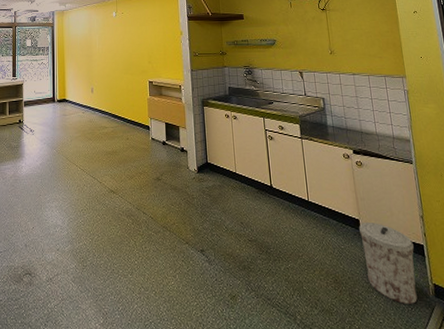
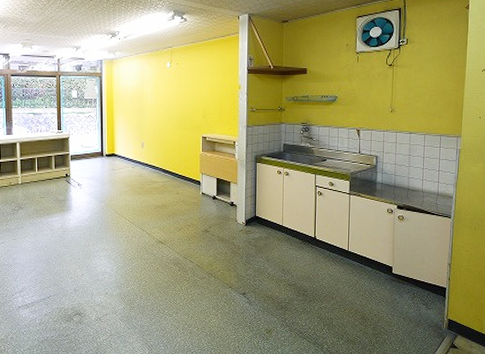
trash can: present [358,223,418,304] -> none [390,269,437,335]

